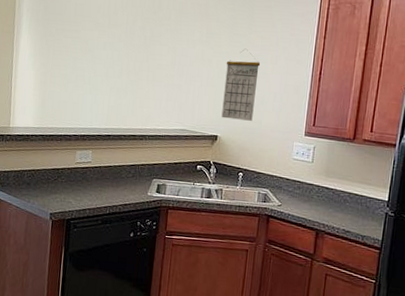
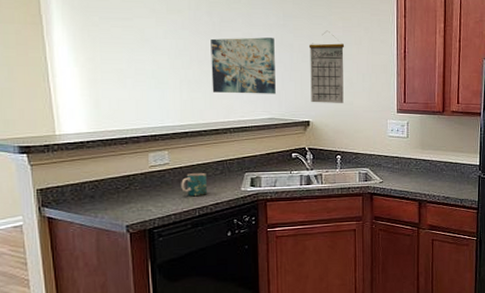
mug: none [98,173,120,196] -> present [181,173,207,197]
wall art: none [135,51,196,107] -> present [211,37,276,94]

